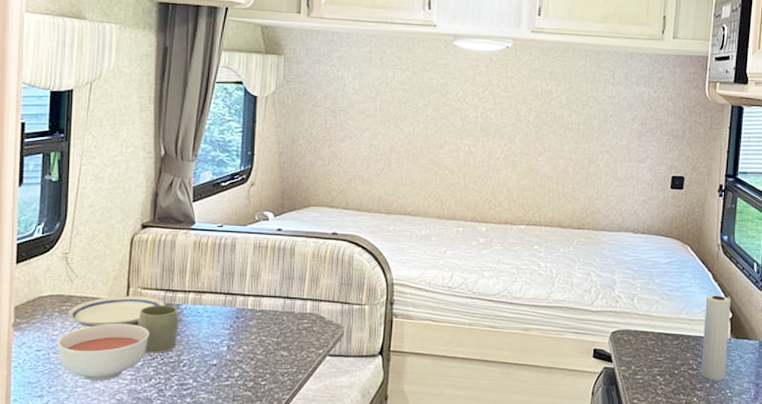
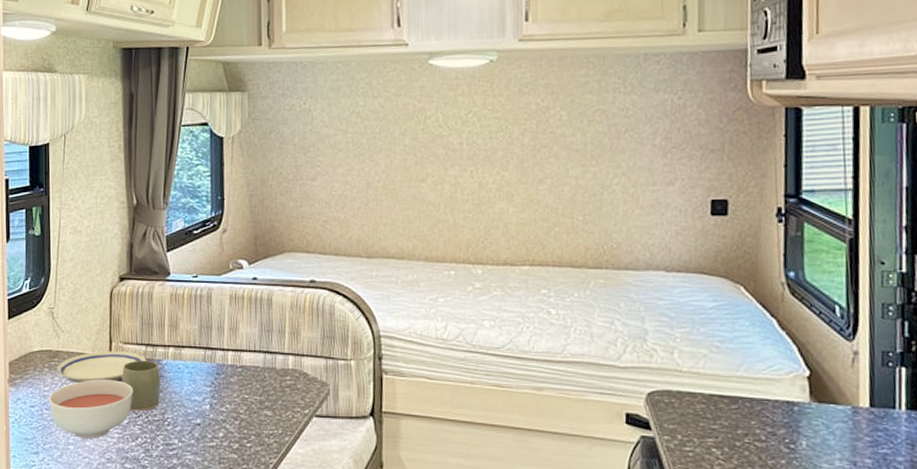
paper towel roll: present [700,295,731,381] -> none [770,347,808,457]

